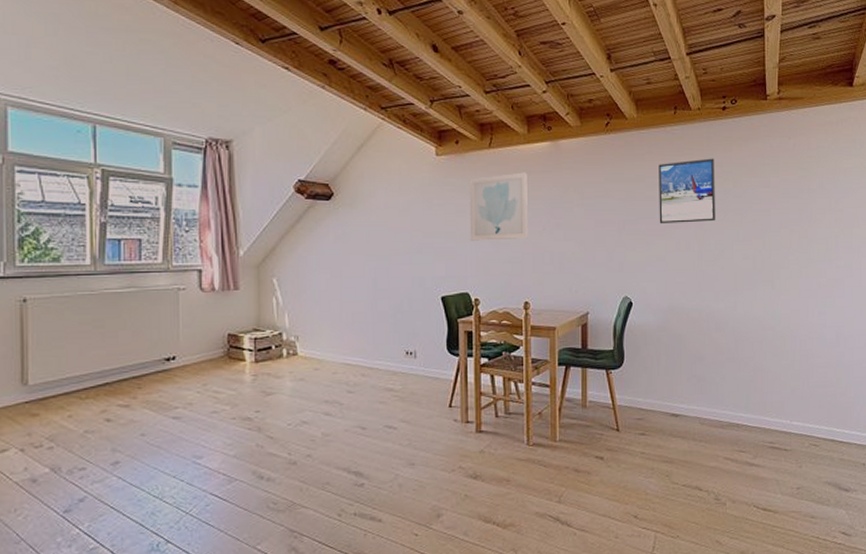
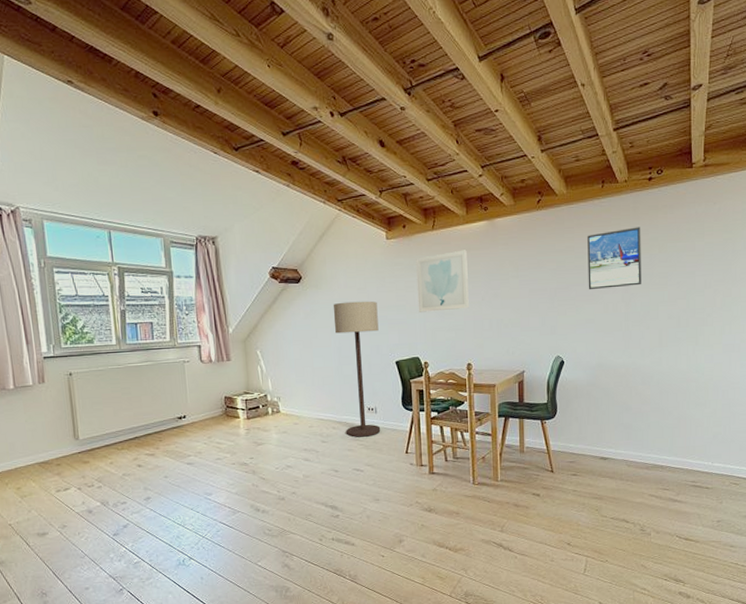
floor lamp: none [369,225,423,387] -> present [333,301,381,437]

